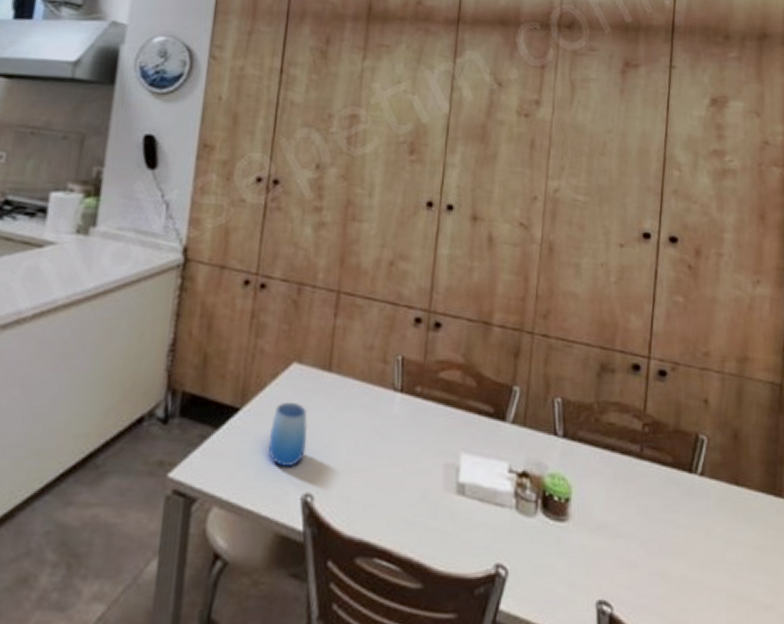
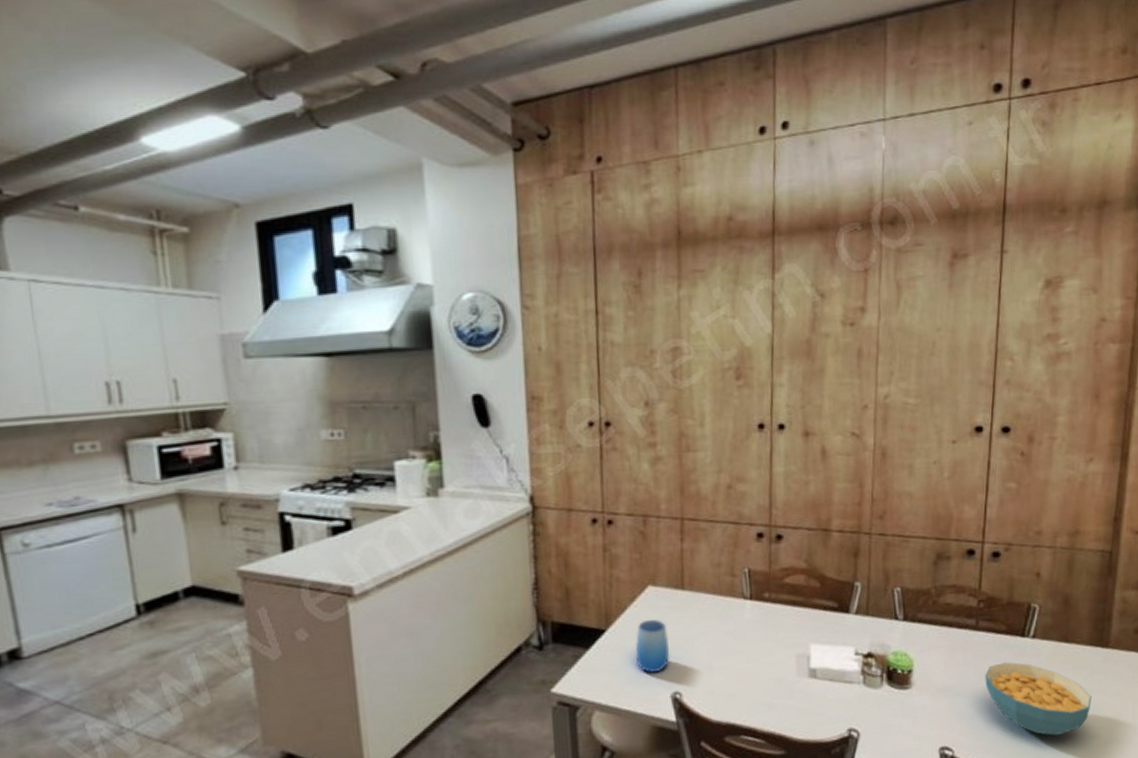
cereal bowl: none [649,501,765,601] -> present [985,662,1091,736]

